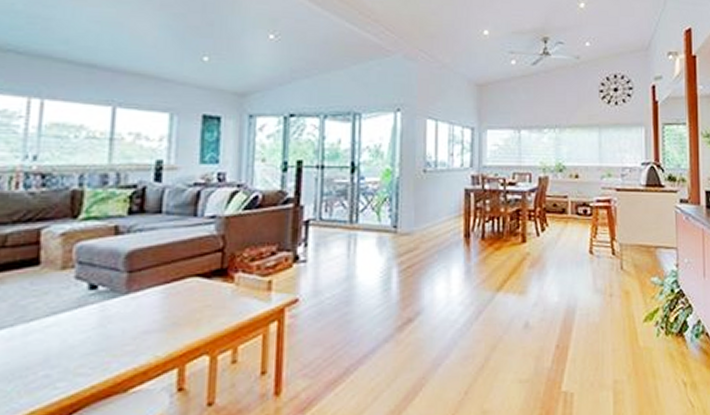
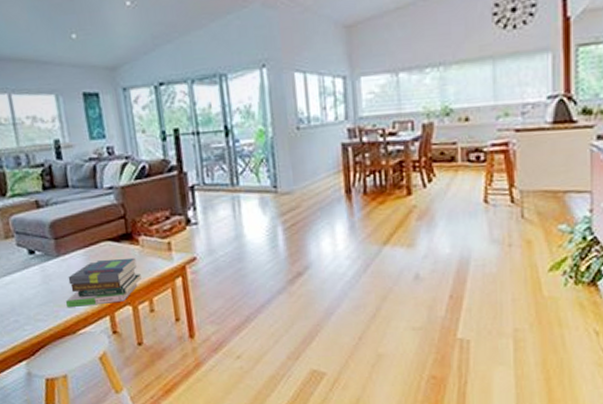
books: none [124,297,229,357] -> present [66,257,141,307]

